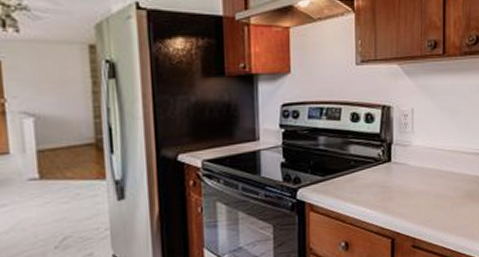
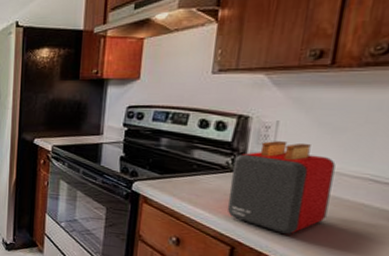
toaster: none [383,127,456,216] -> present [227,141,336,234]

